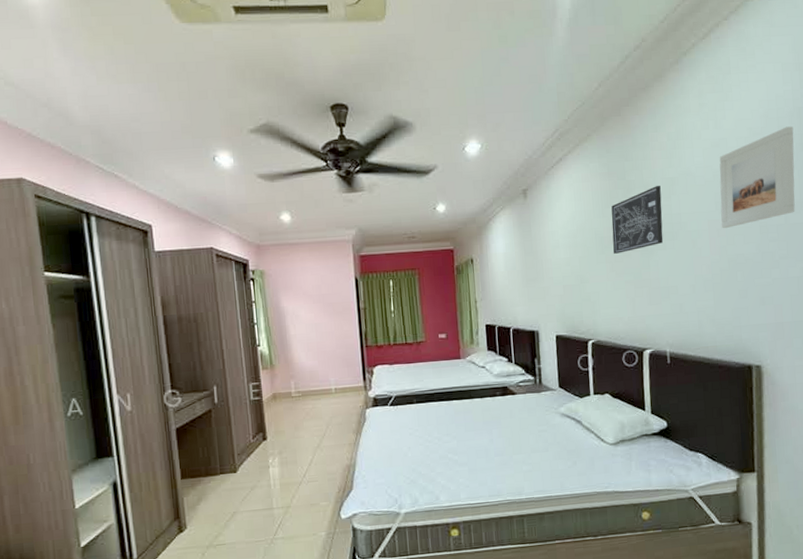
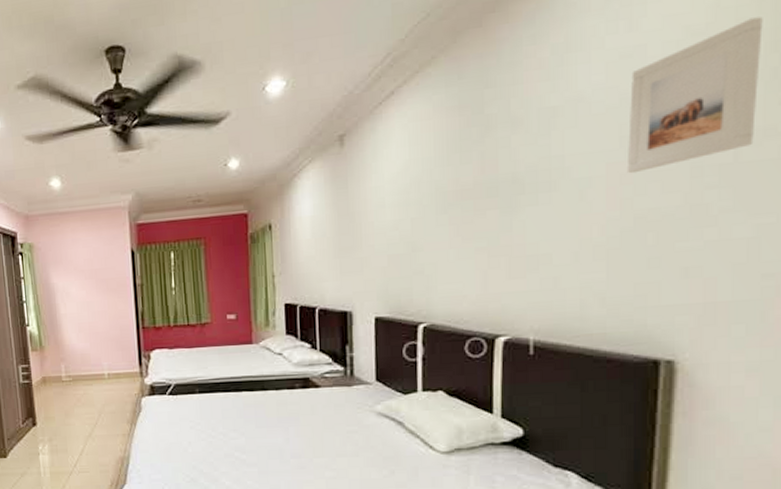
wall art: present [611,186,664,254] -> none [459,119,536,213]

